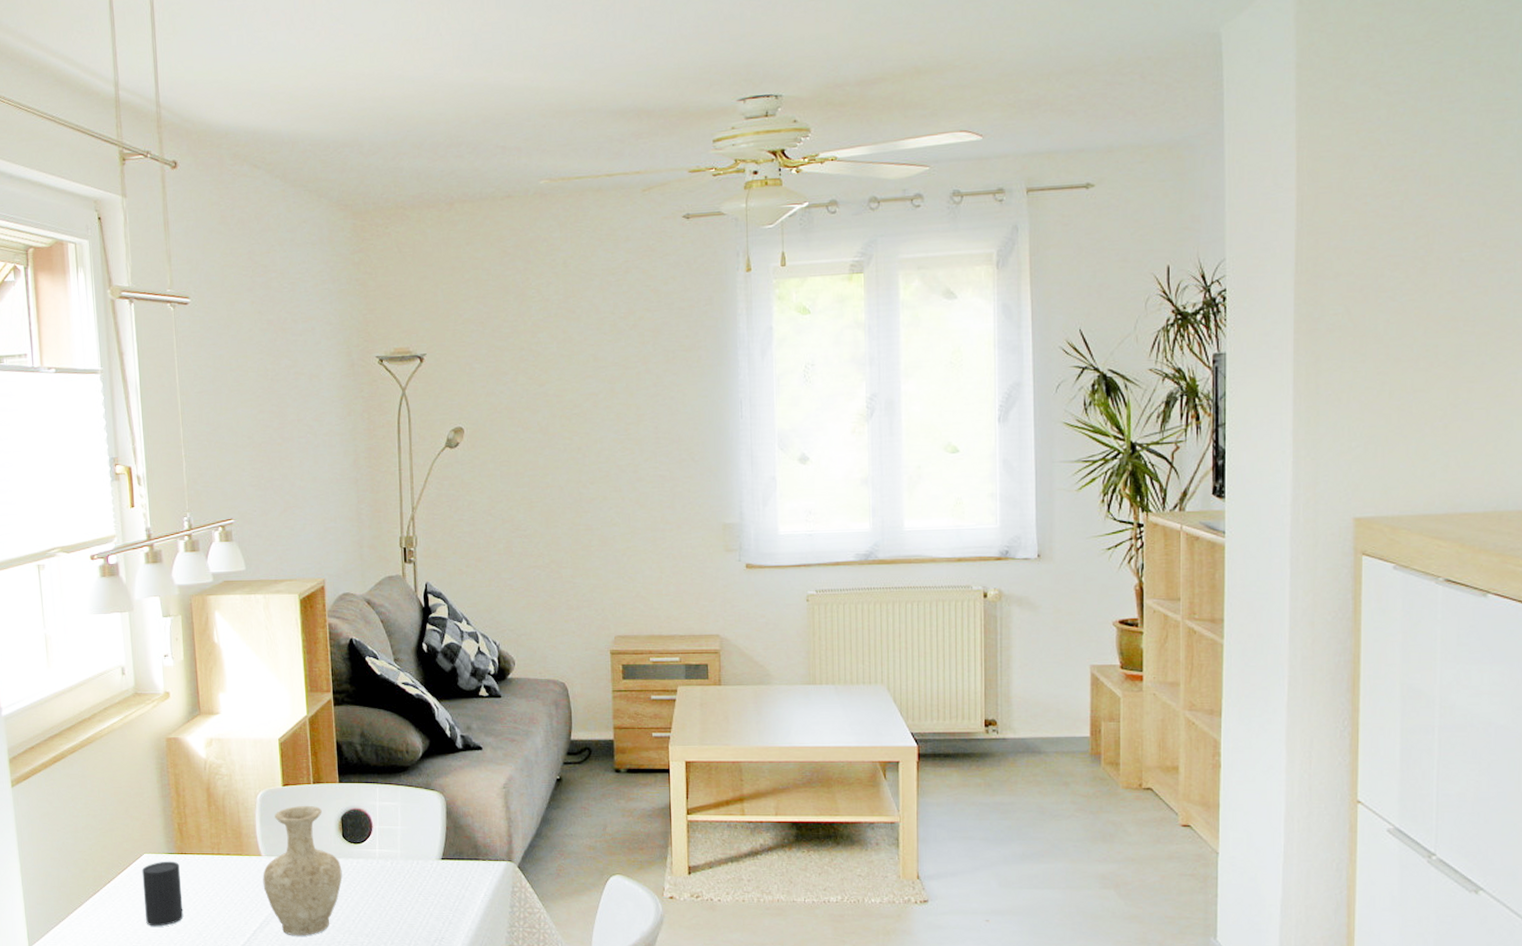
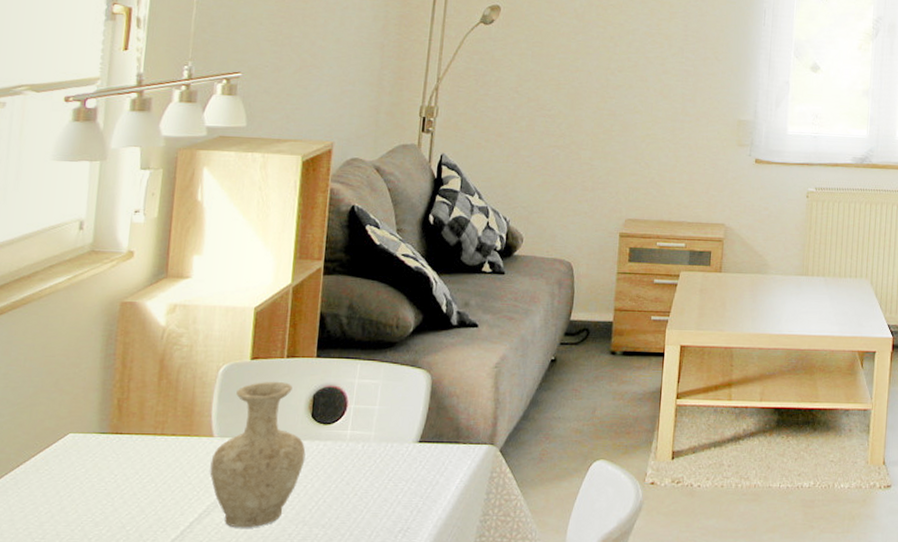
cup: present [142,861,184,927] -> none [57,442,111,519]

